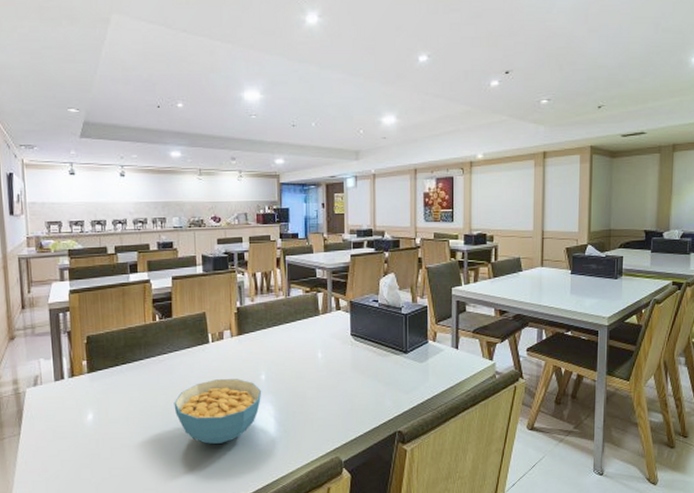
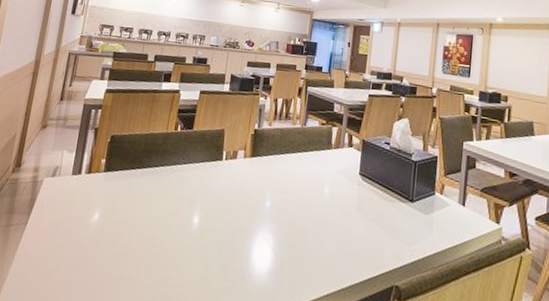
cereal bowl: present [174,379,262,444] -> none [177,198,265,268]

